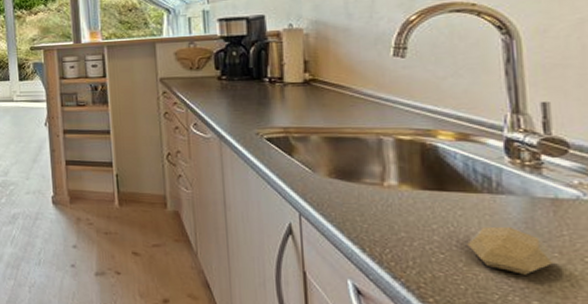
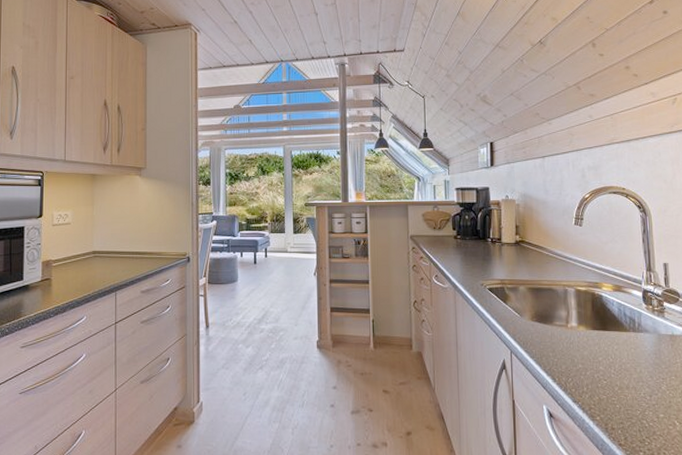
soap bar: present [467,226,554,275] -> none [621,357,672,394]

